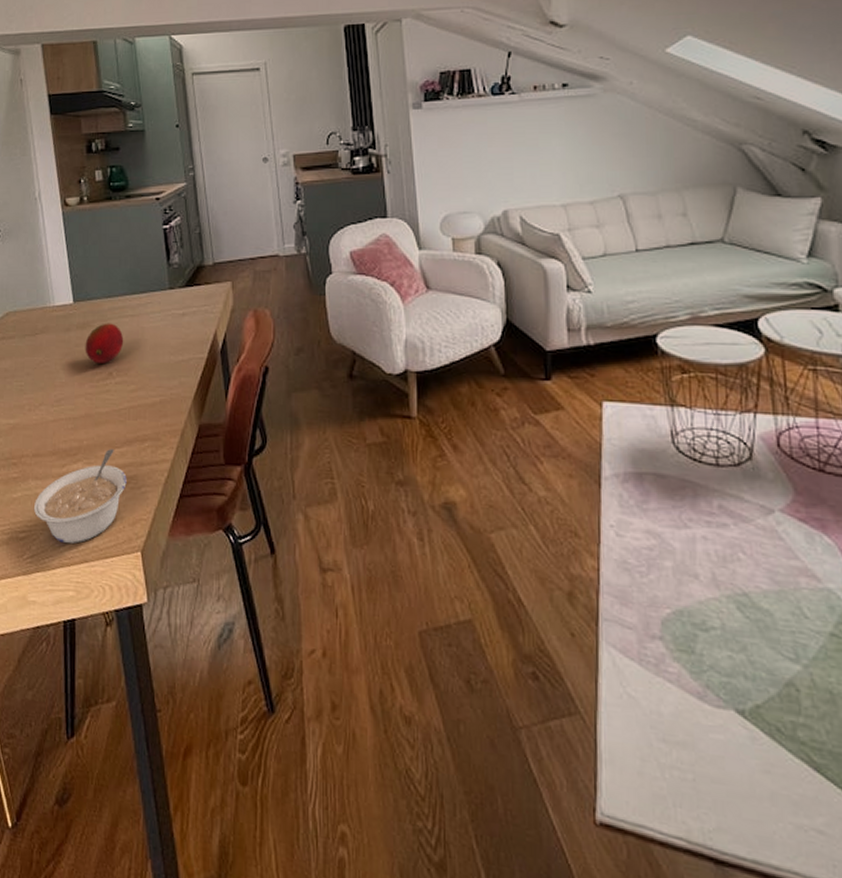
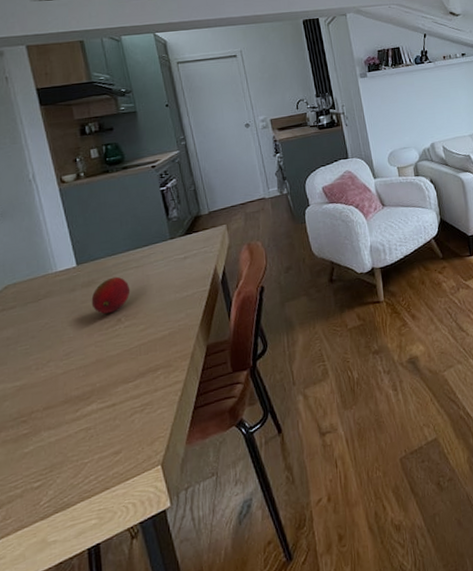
legume: present [33,449,127,544] -> none [47,384,143,480]

